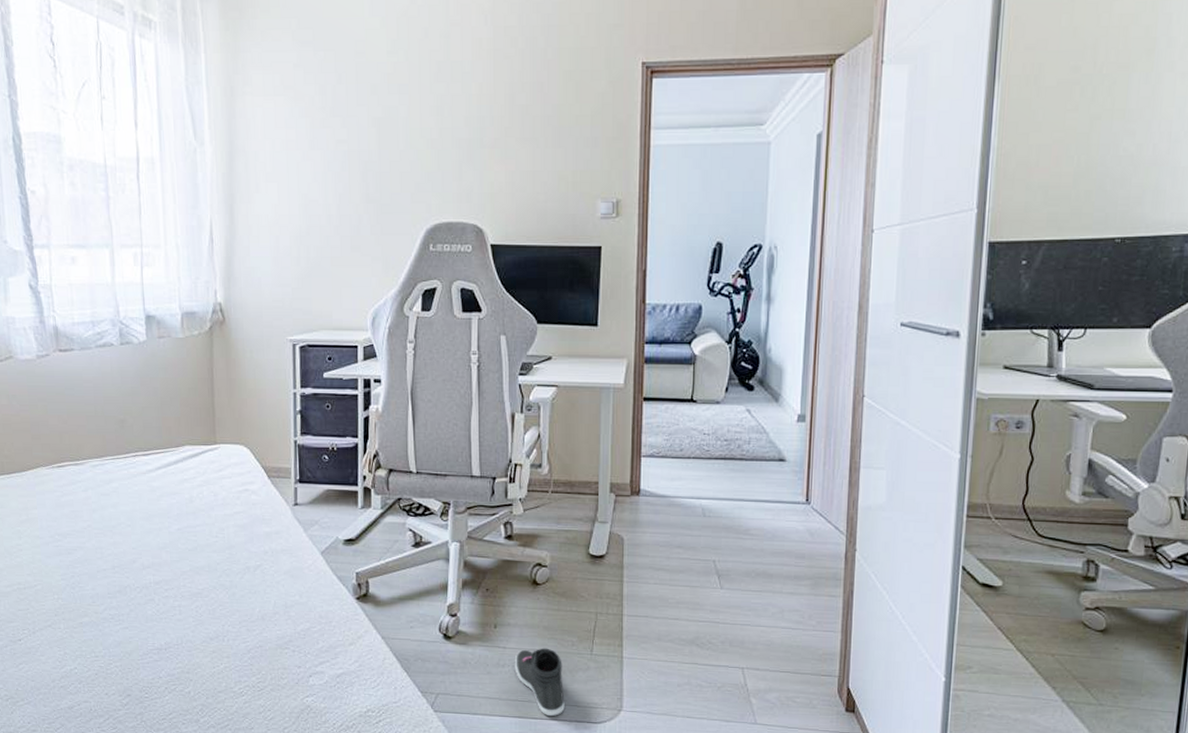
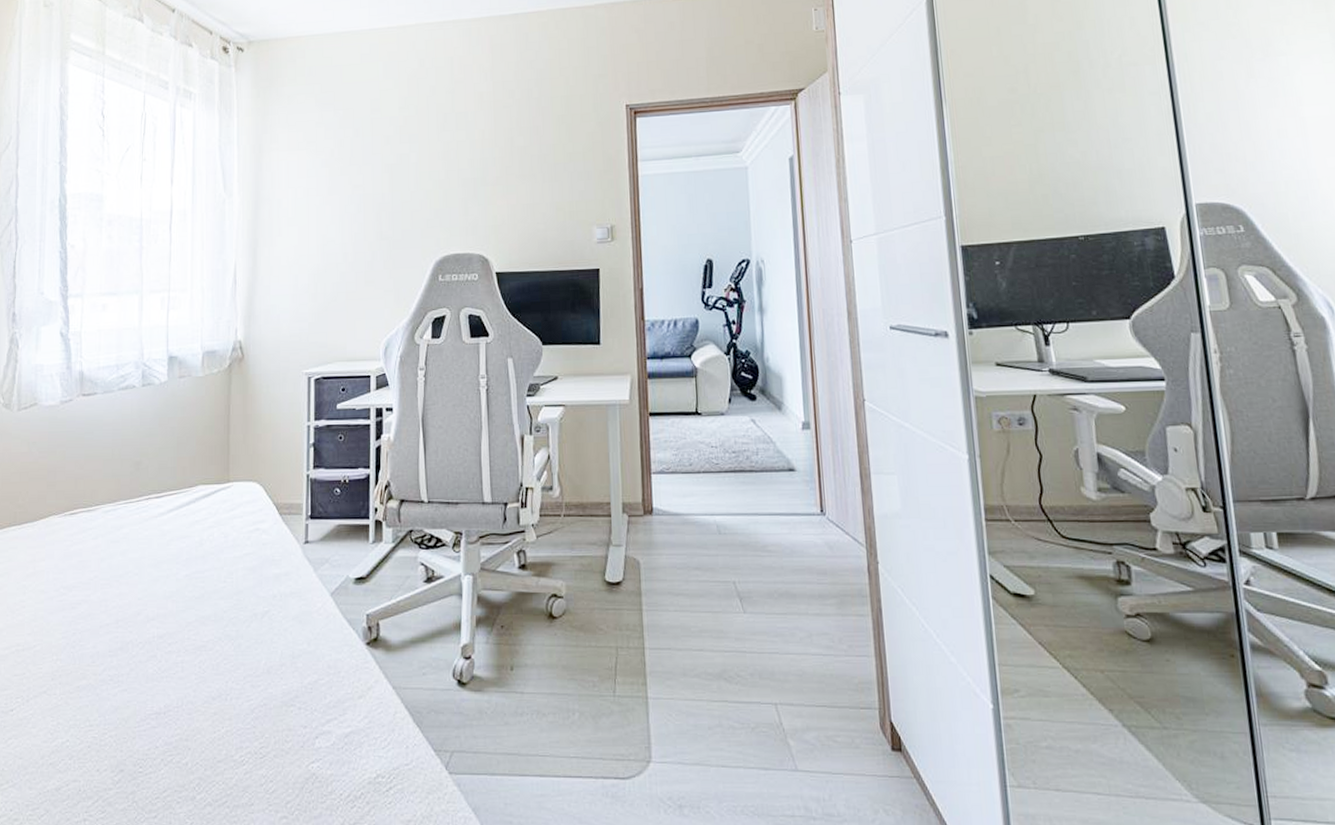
sneaker: present [514,648,565,717] -> none [533,691,589,773]

